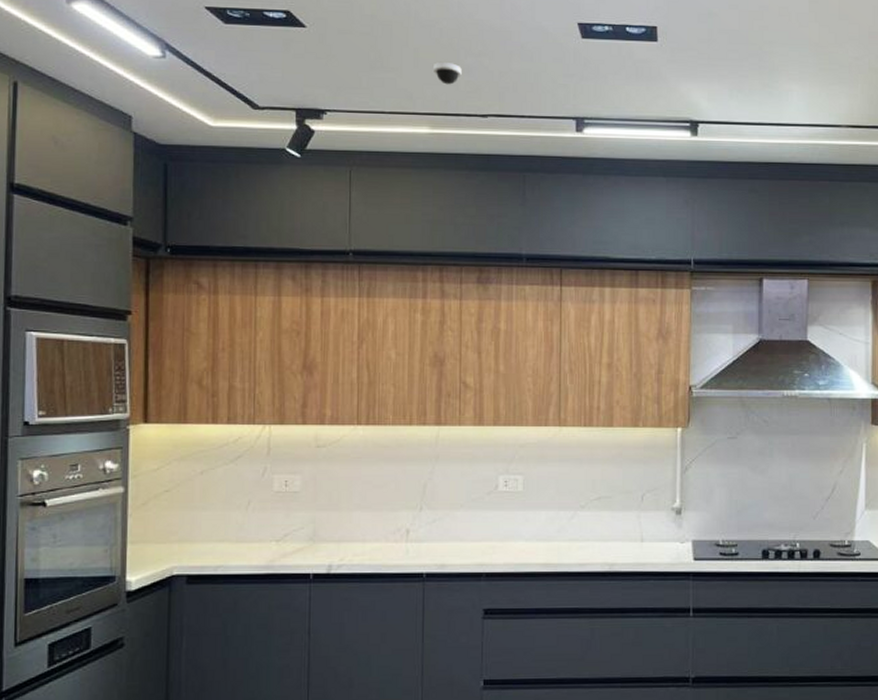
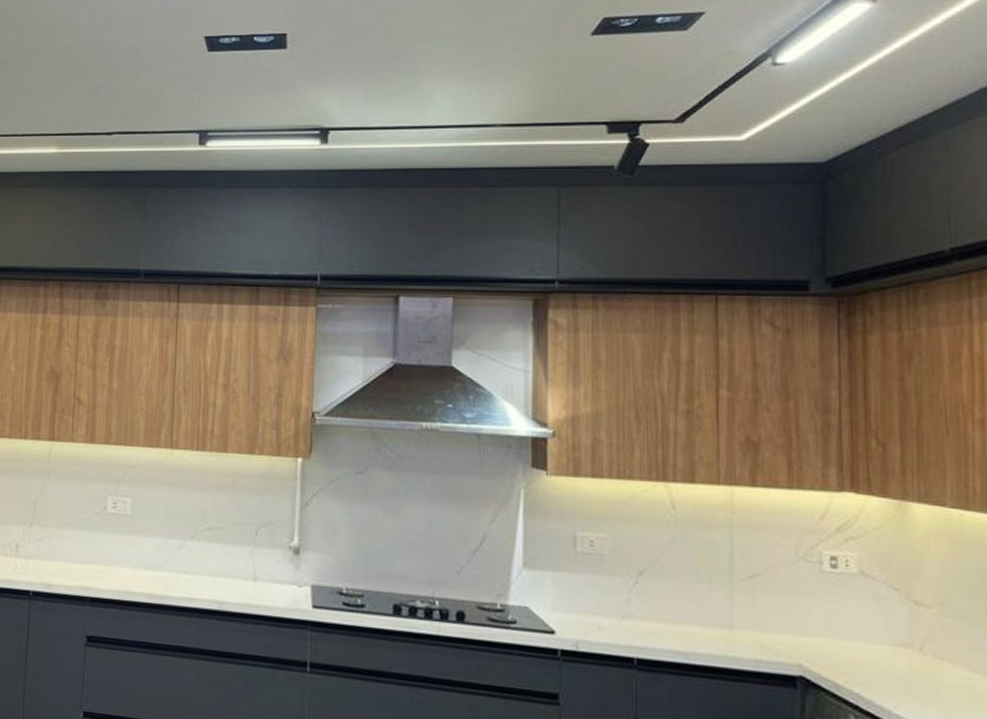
dome security camera: present [433,61,462,85] -> none [64,83,90,106]

